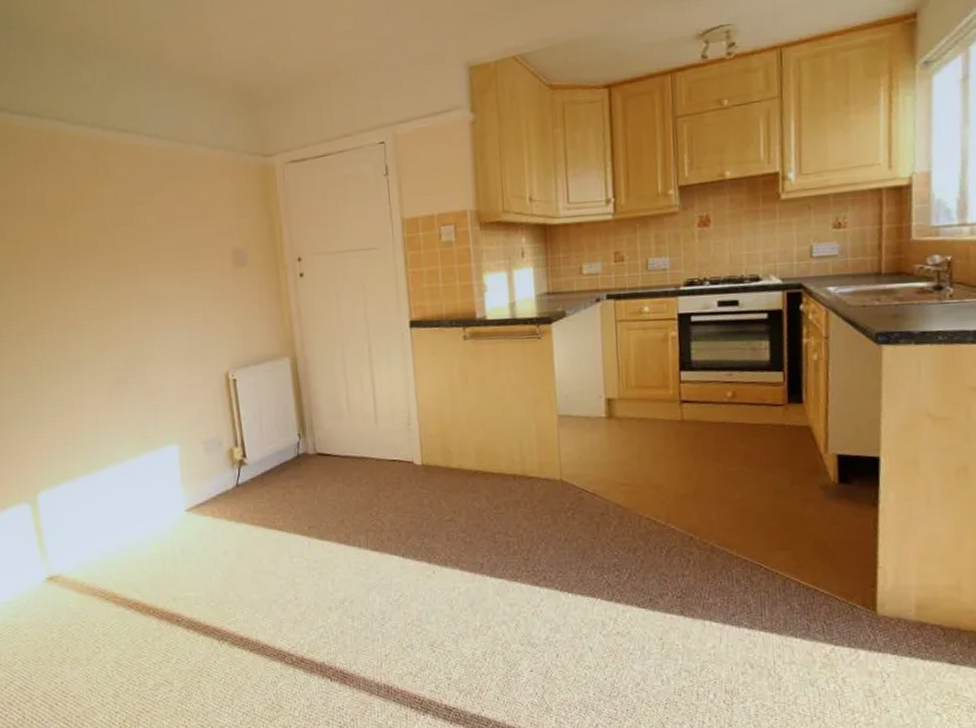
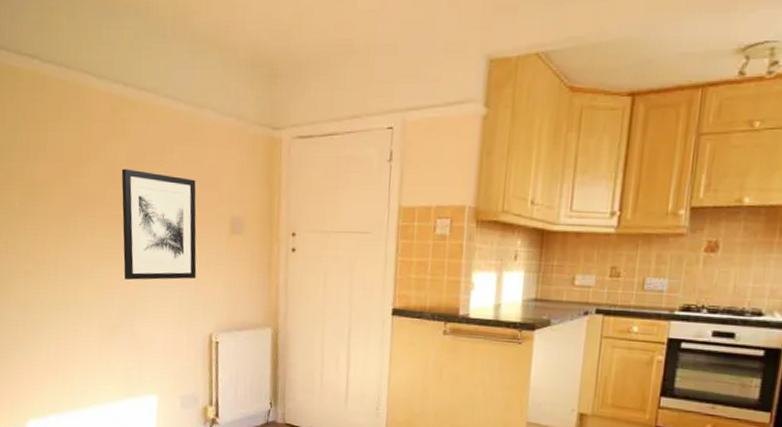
wall art: none [110,213,204,328] -> present [121,169,197,280]

